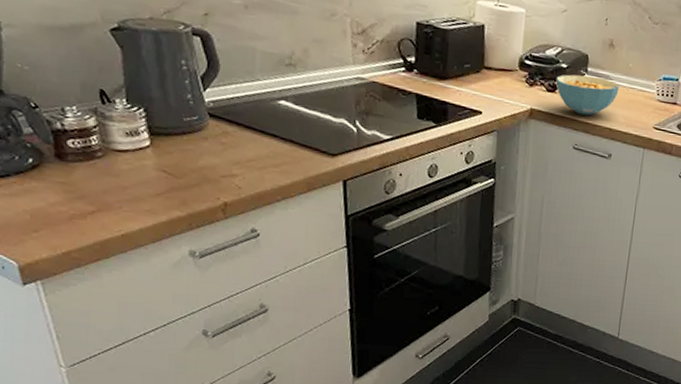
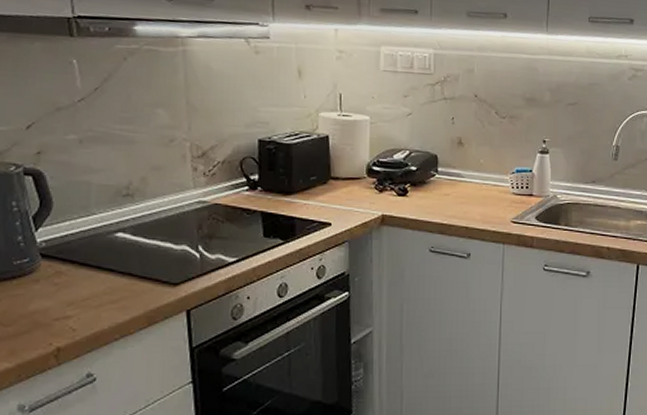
cereal bowl: present [555,74,619,116] -> none [406,175,472,216]

